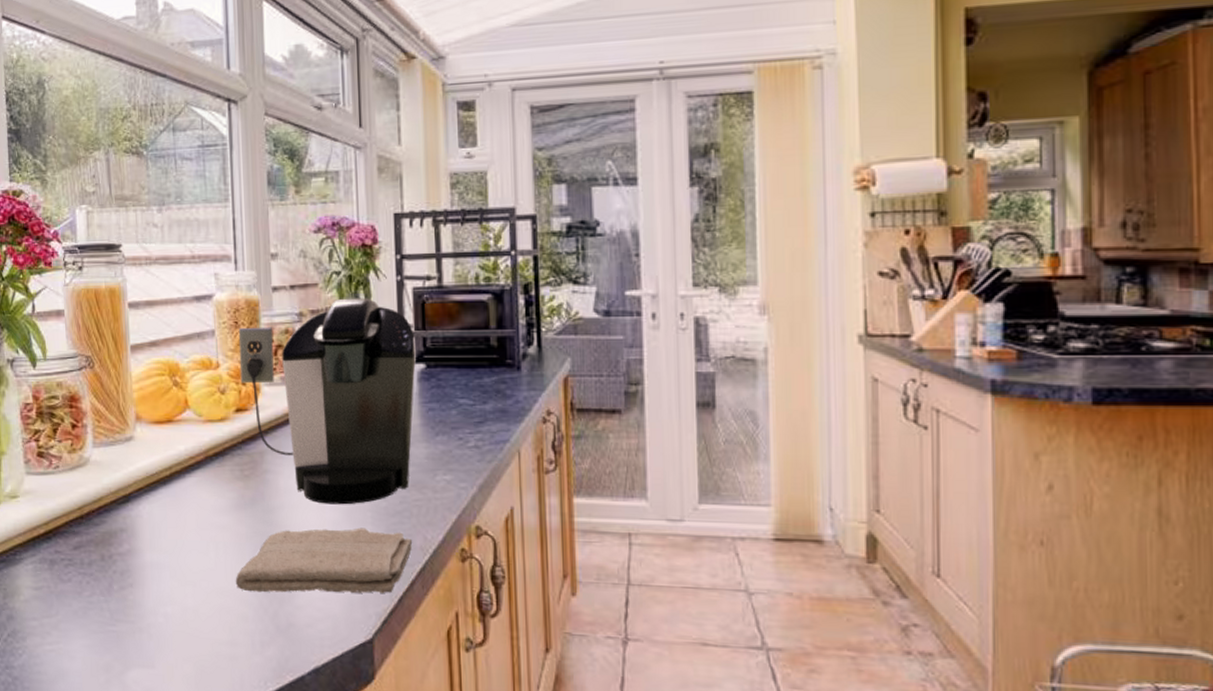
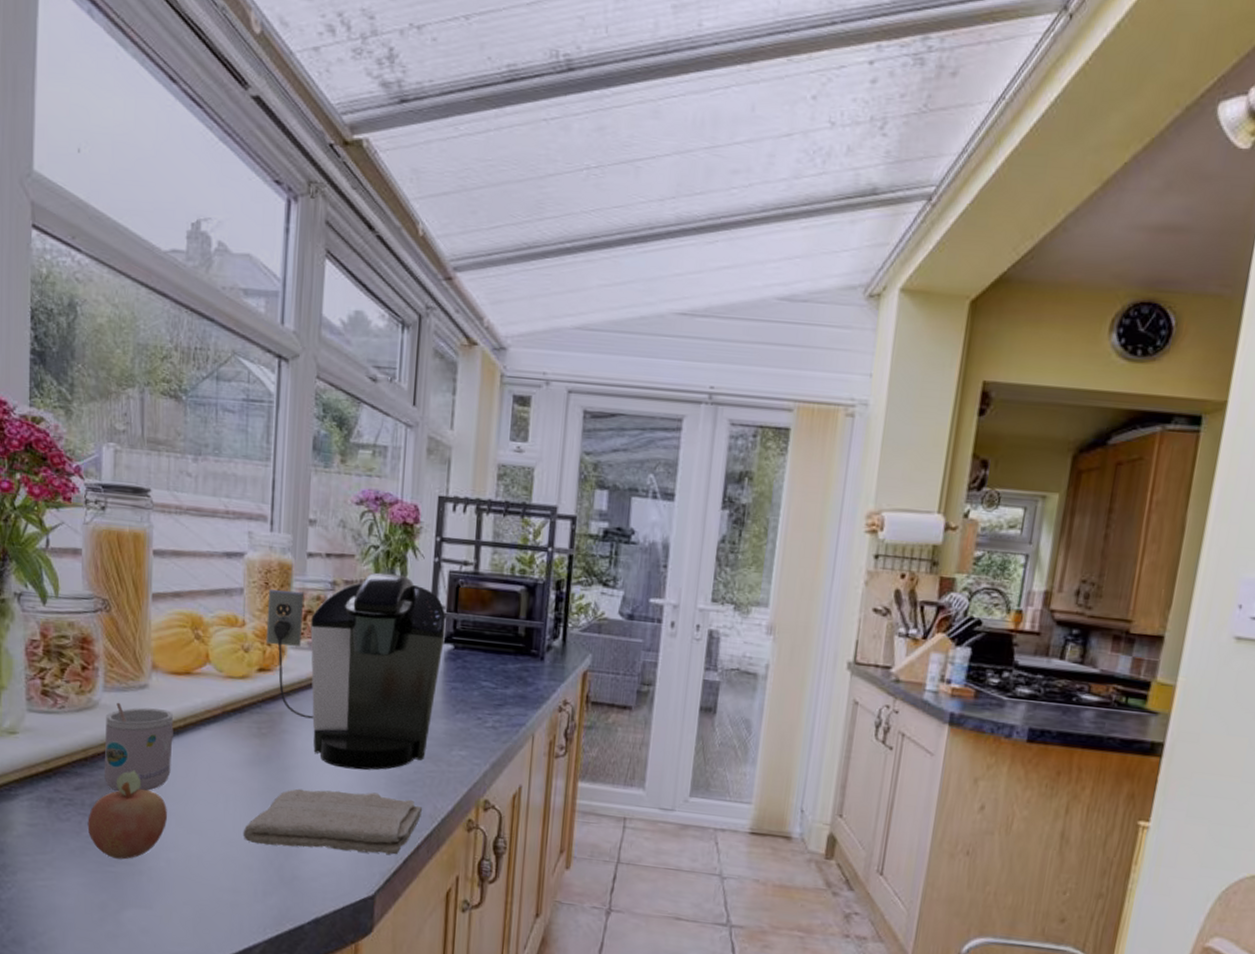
fruit: none [87,524,161,618] -> present [87,770,167,860]
mug: none [97,457,161,547] -> present [104,702,174,791]

